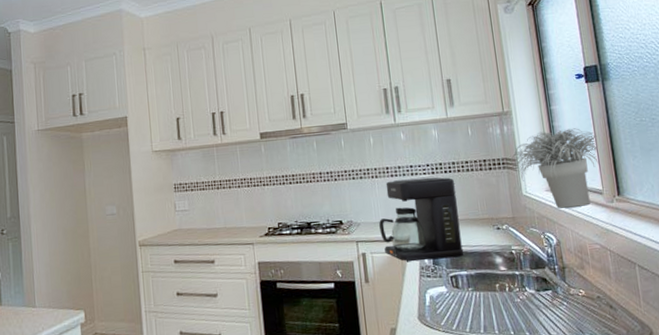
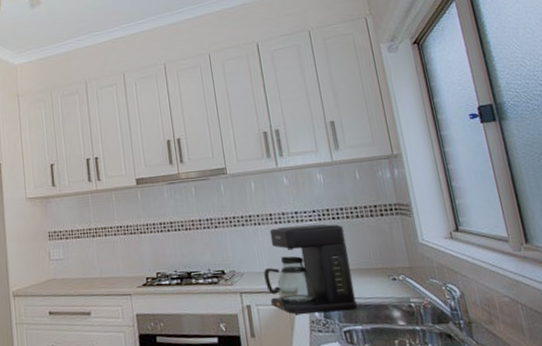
potted plant: present [510,128,600,208] -> none [403,171,503,258]

